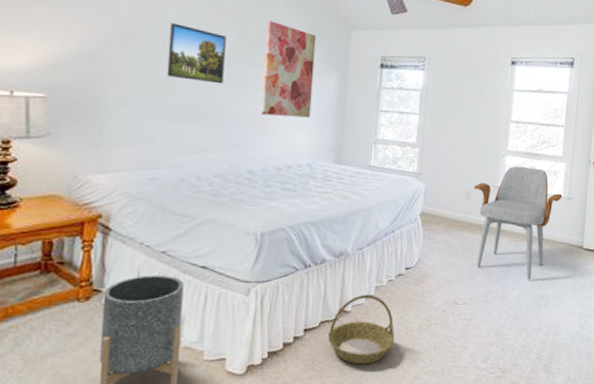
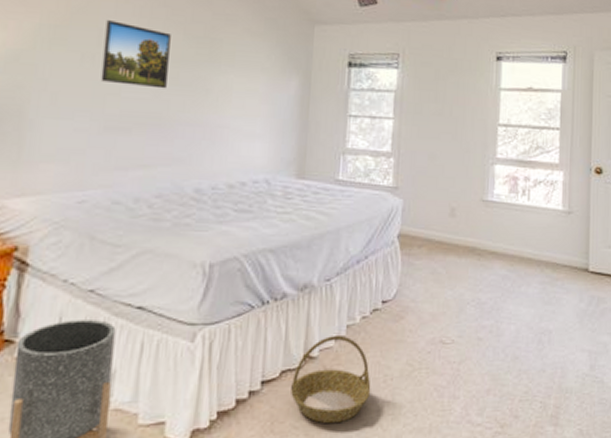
wall art: present [261,21,317,118] -> none [210,16,275,126]
armchair: present [473,166,563,280] -> none [459,176,562,312]

